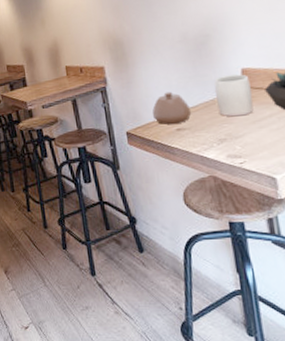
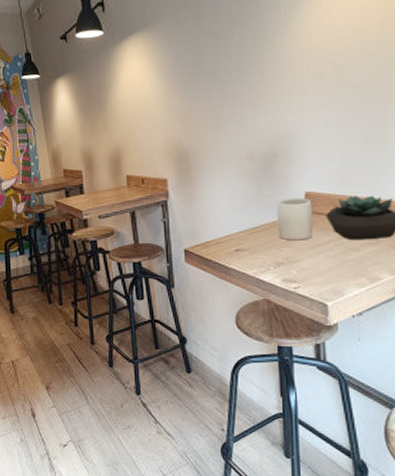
sugar bowl: present [152,91,192,124] -> none [212,210,252,244]

